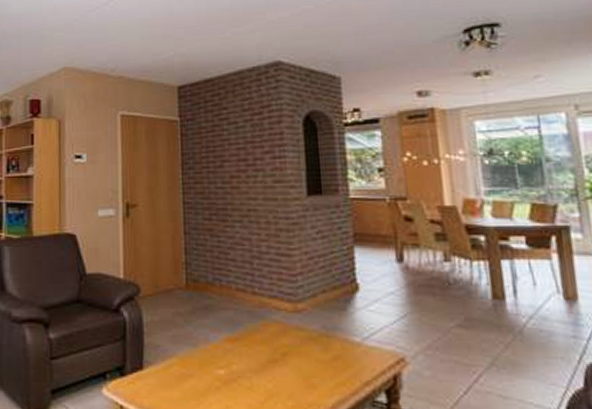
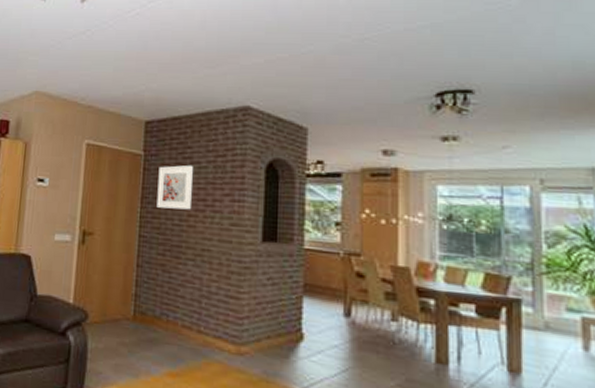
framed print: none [196,125,233,172] -> present [156,165,193,210]

